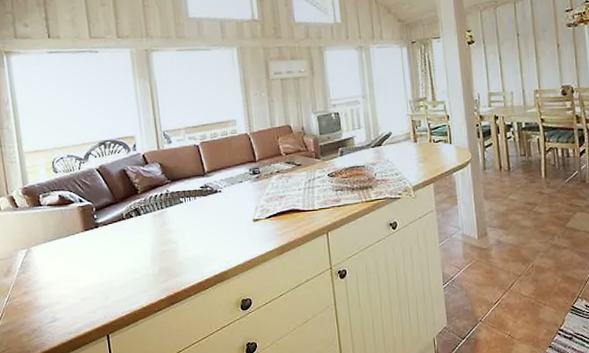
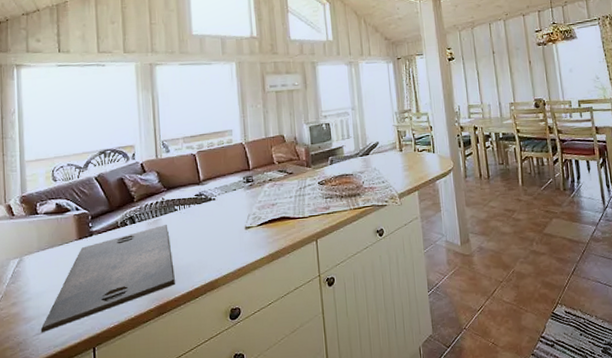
cutting board: none [54,217,185,321] -> present [40,225,175,333]

